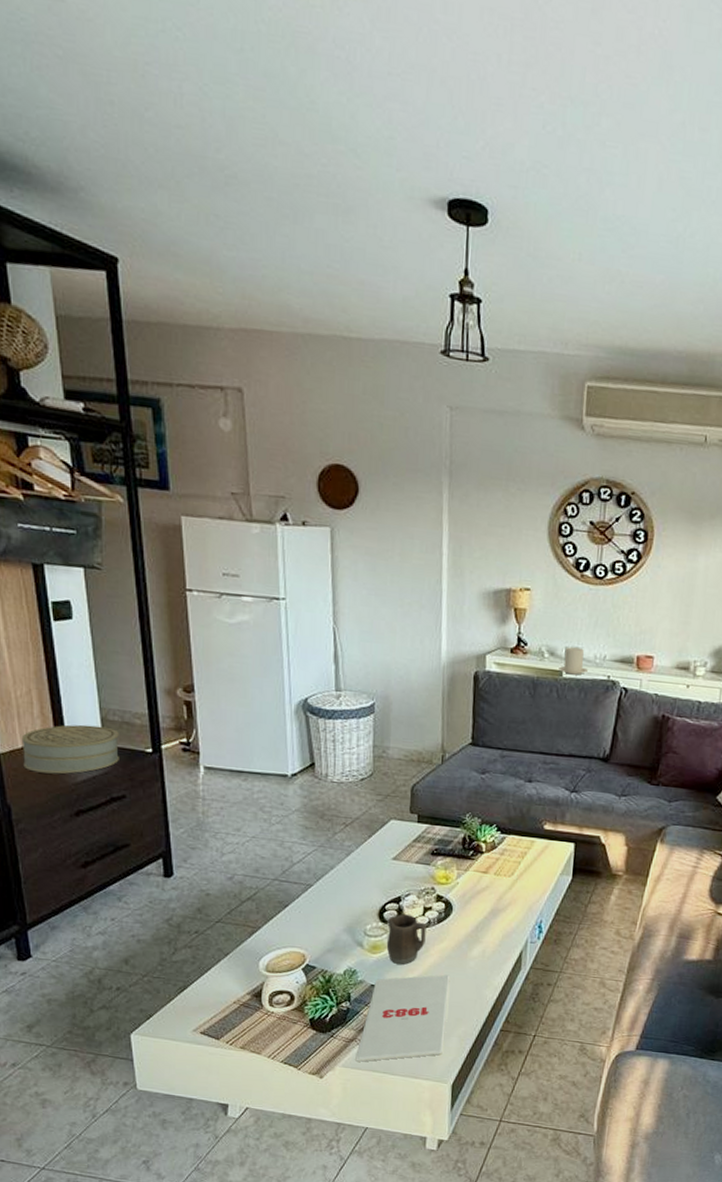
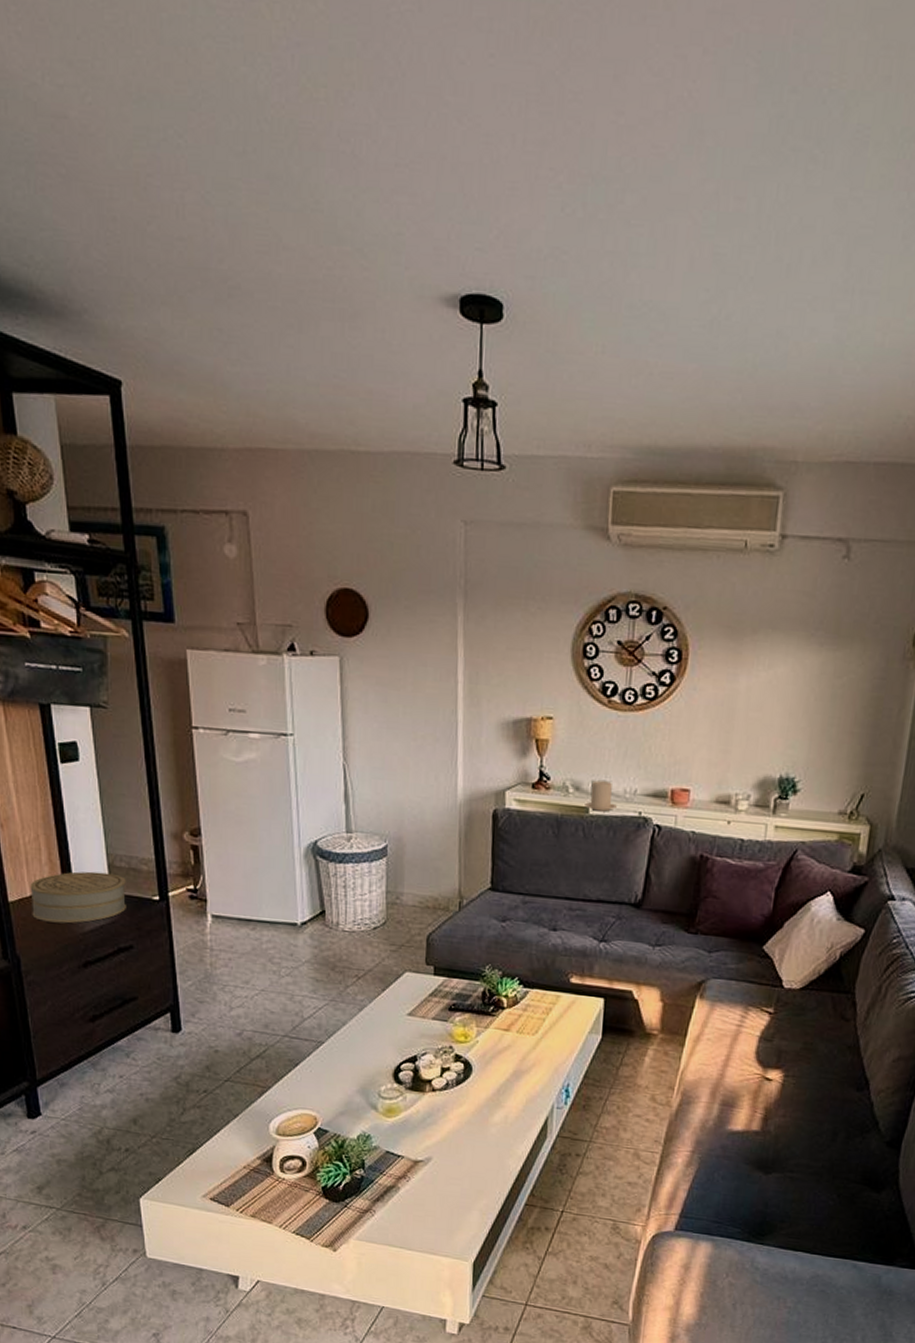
magazine: present [355,974,451,1062] -> none [370,1141,471,1235]
mug: present [386,914,427,965] -> none [402,1075,444,1131]

